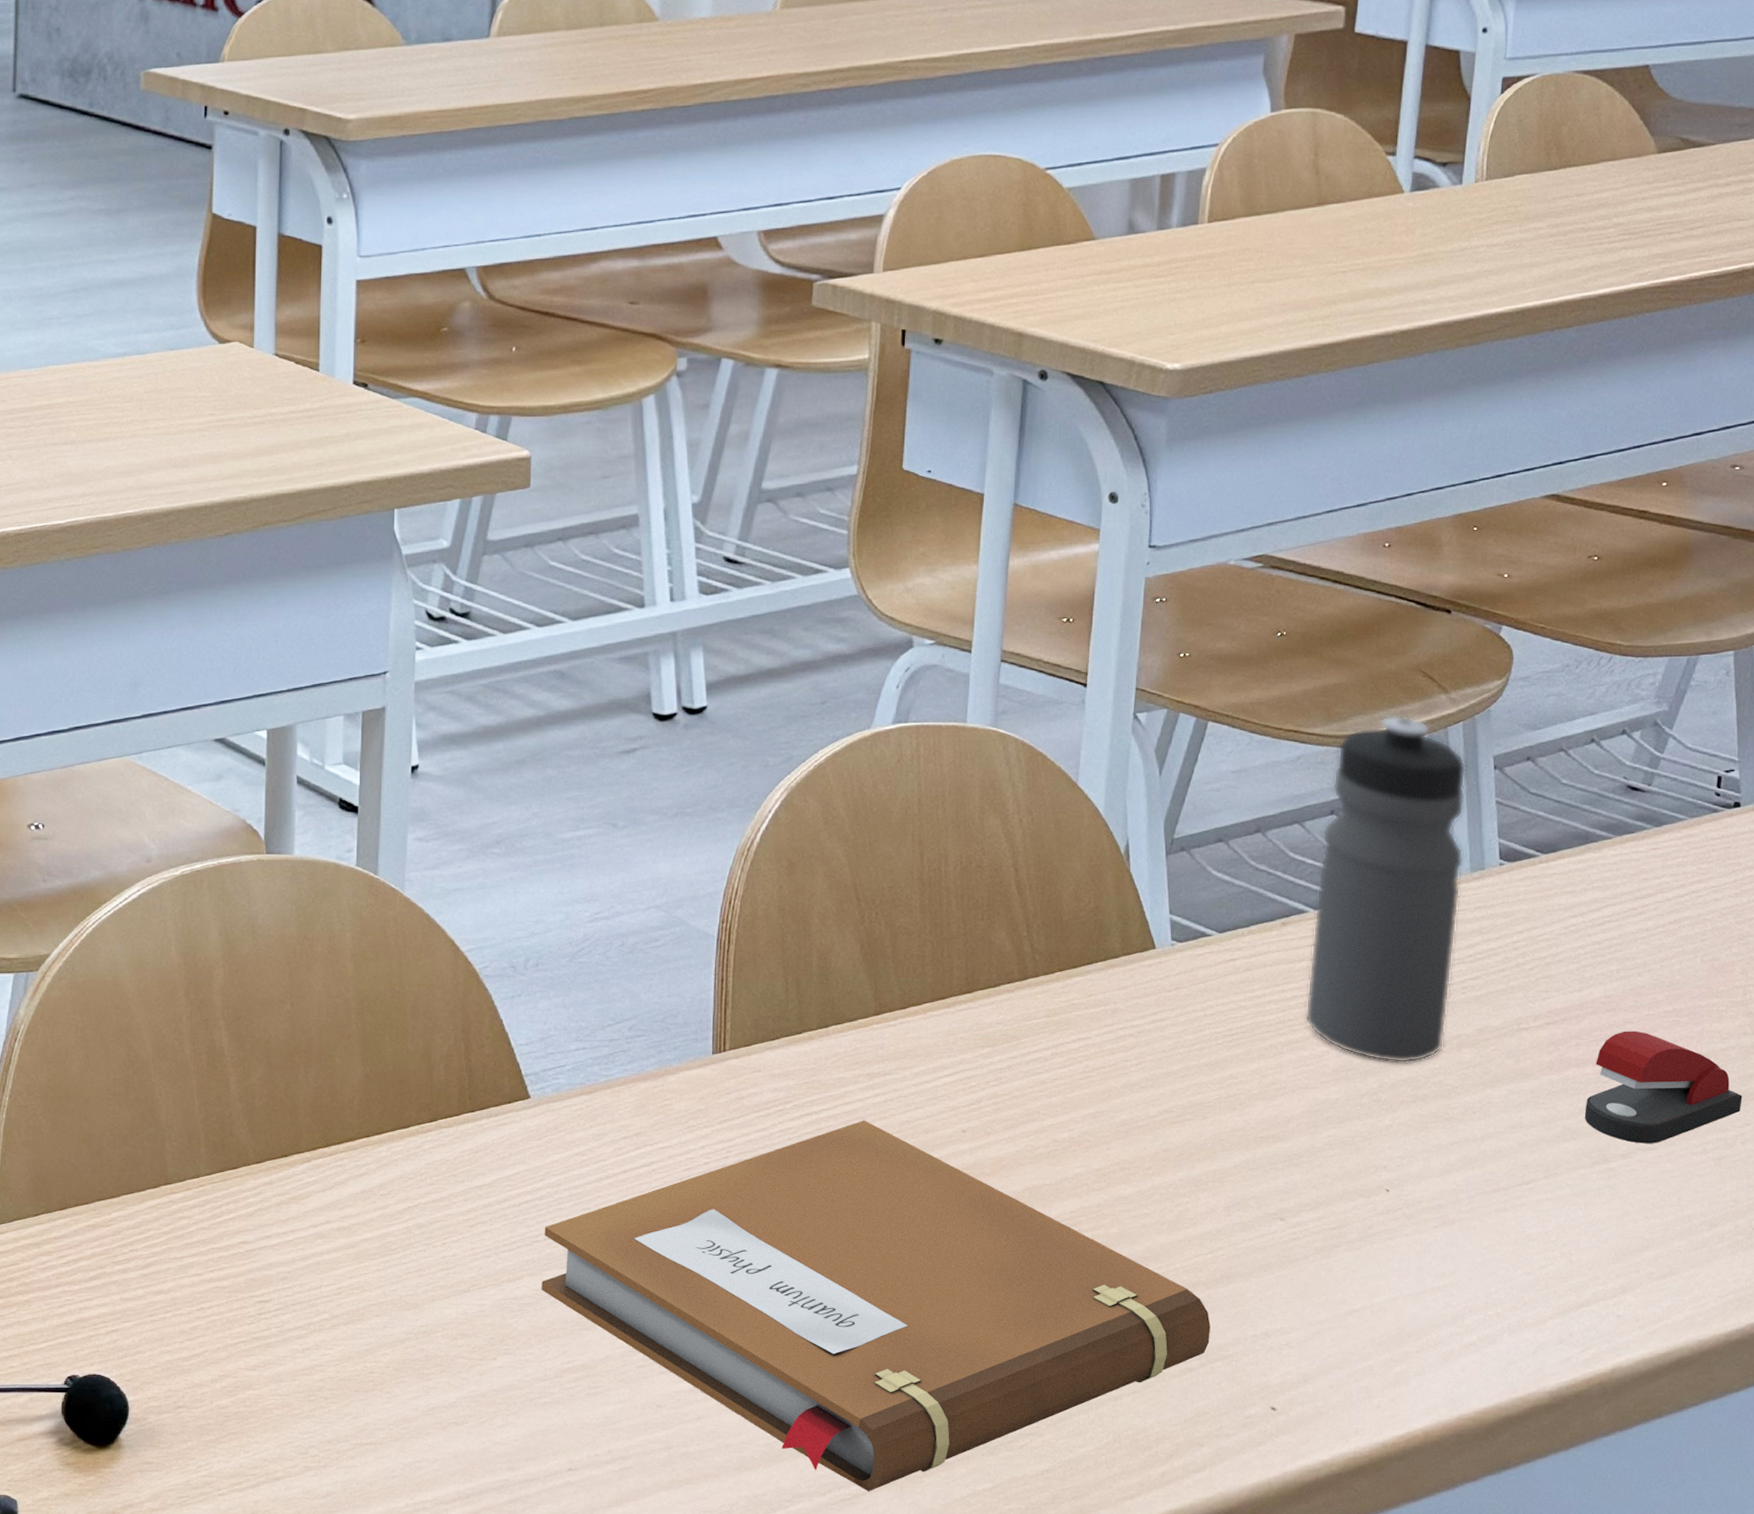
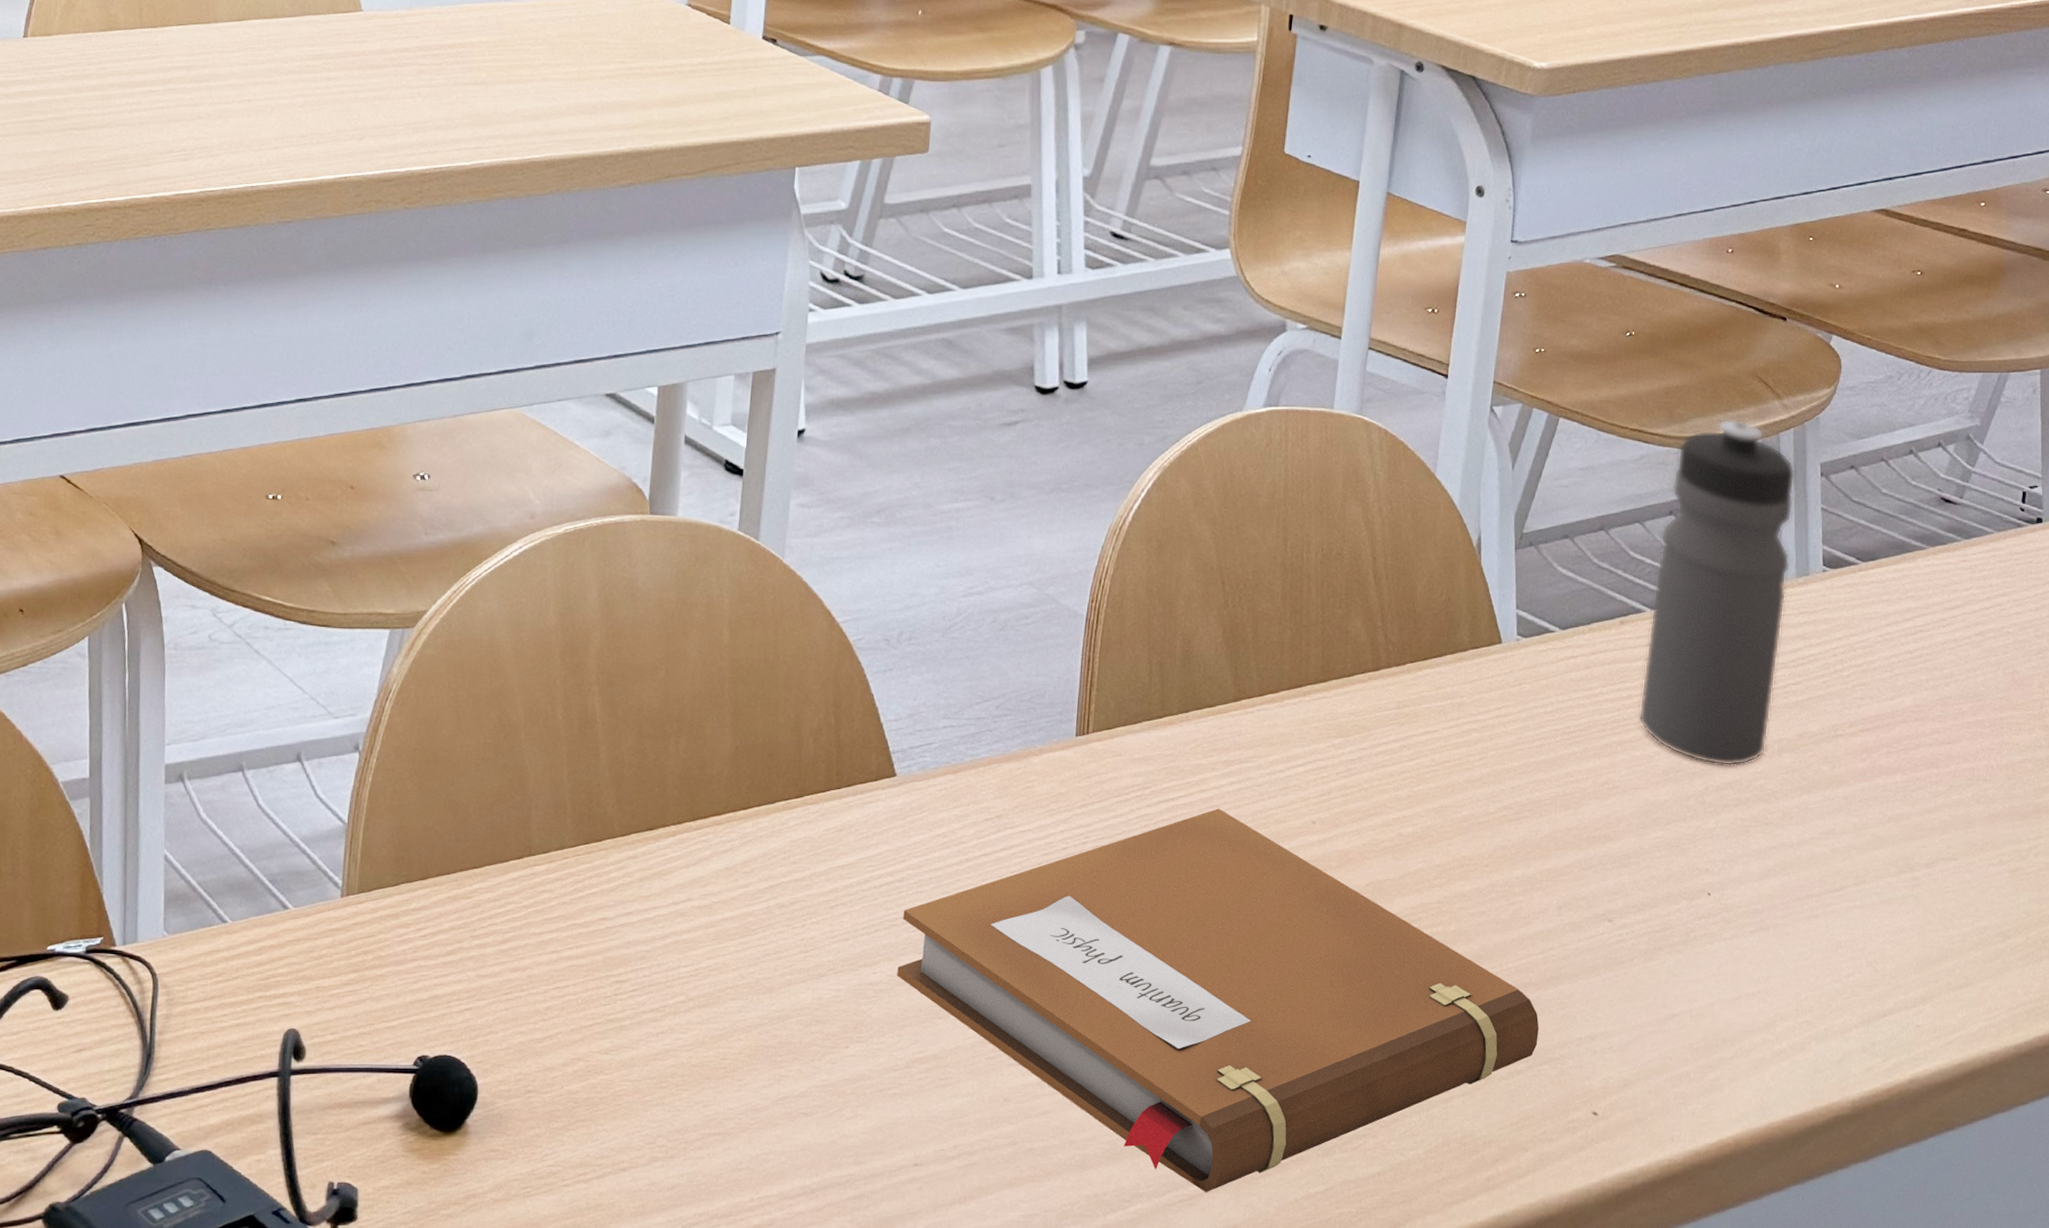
stapler: present [1584,1030,1743,1144] -> none [1892,740,2037,854]

